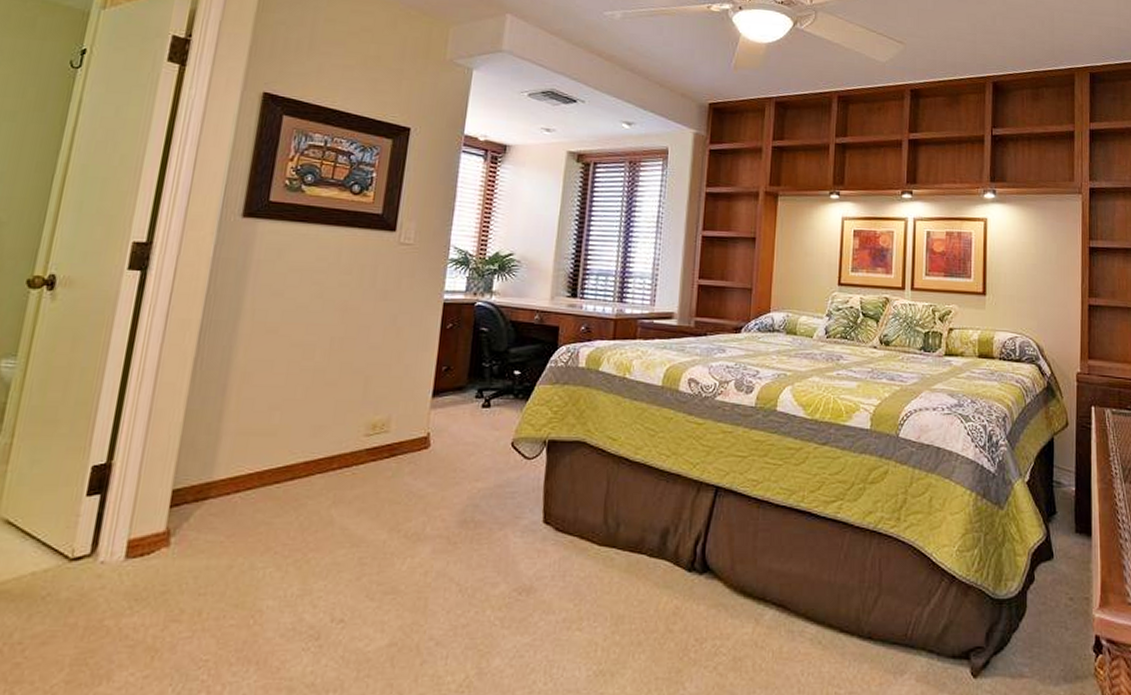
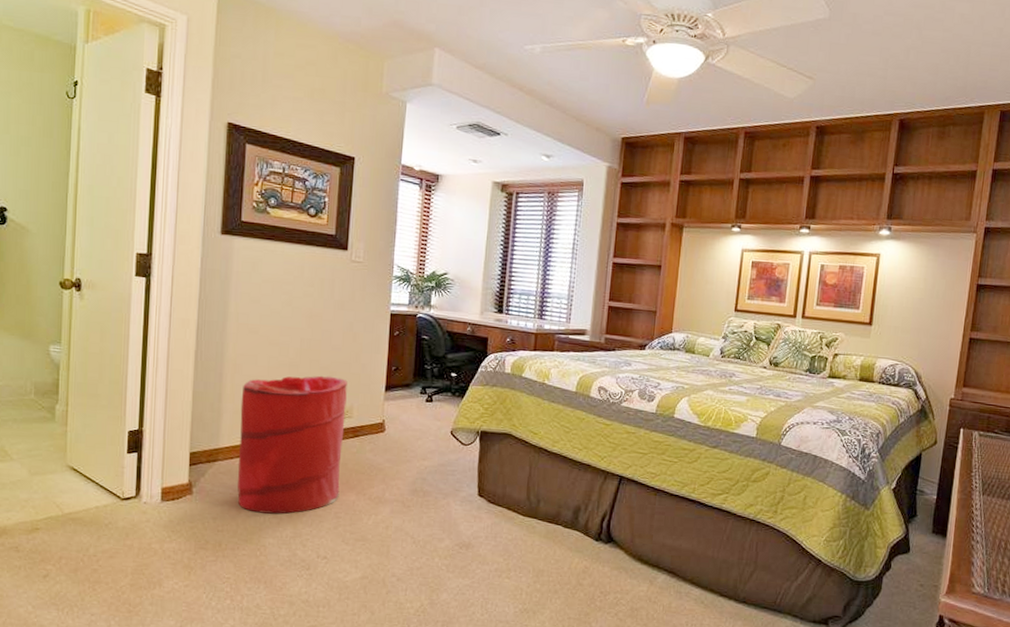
laundry hamper: none [230,381,386,566] -> present [237,375,347,514]

